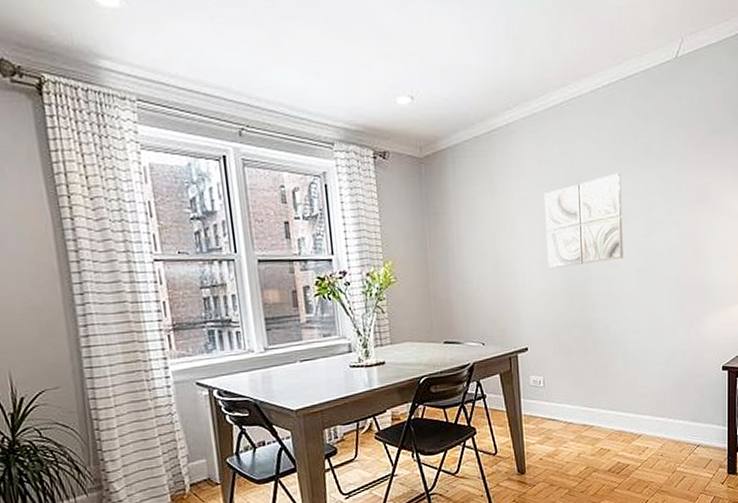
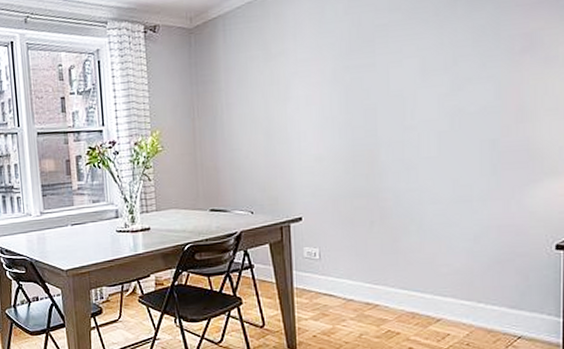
wall art: present [544,173,623,269] -> none [325,26,421,135]

